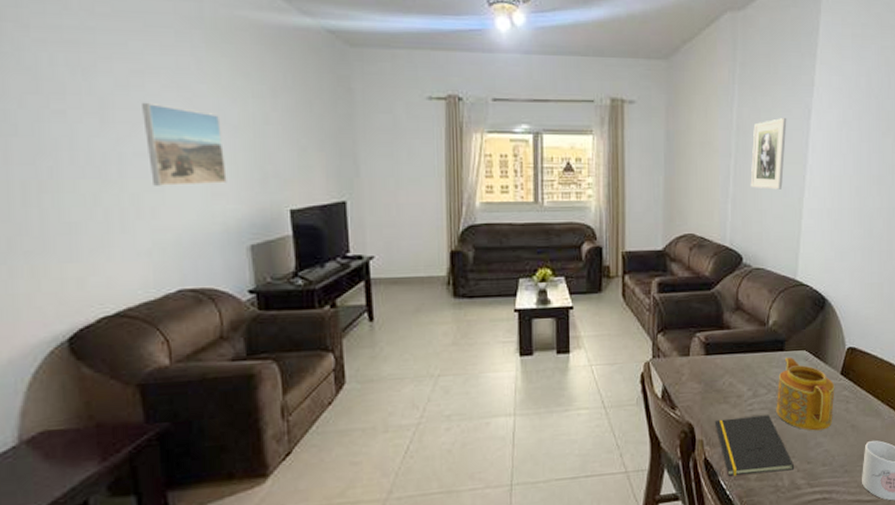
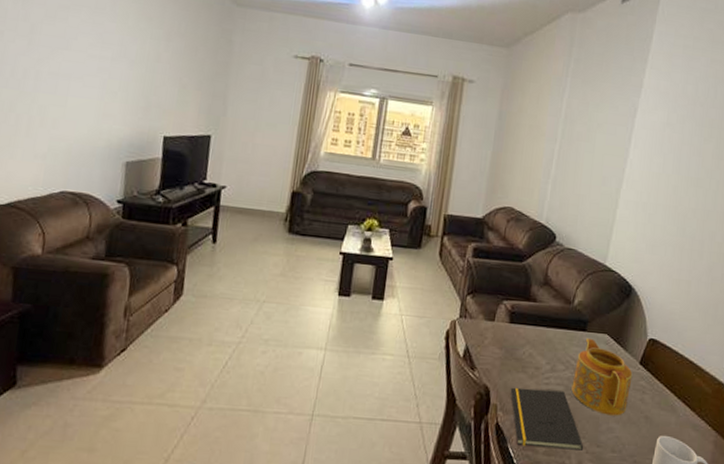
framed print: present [142,102,227,186] -> none [58,32,121,107]
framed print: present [750,118,787,190] -> none [571,112,613,178]

